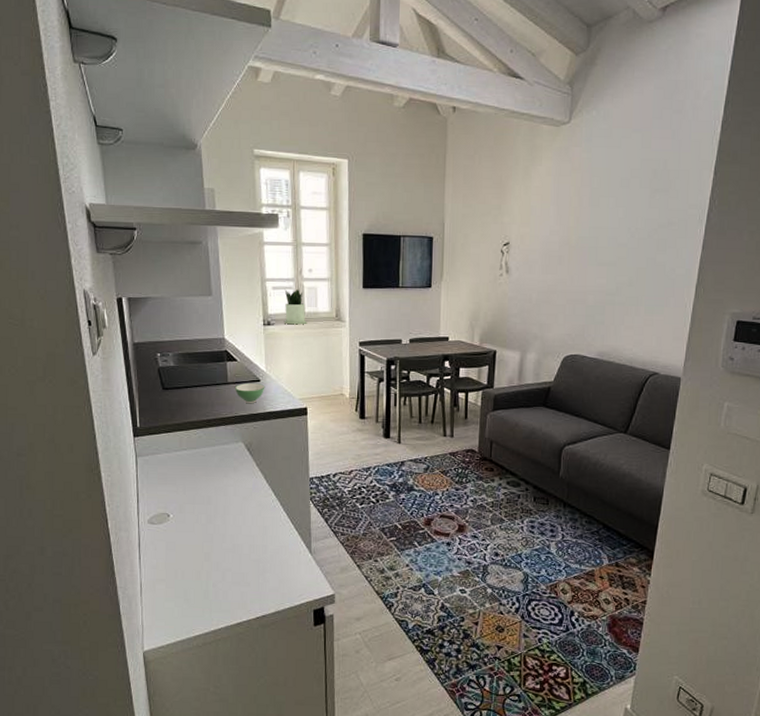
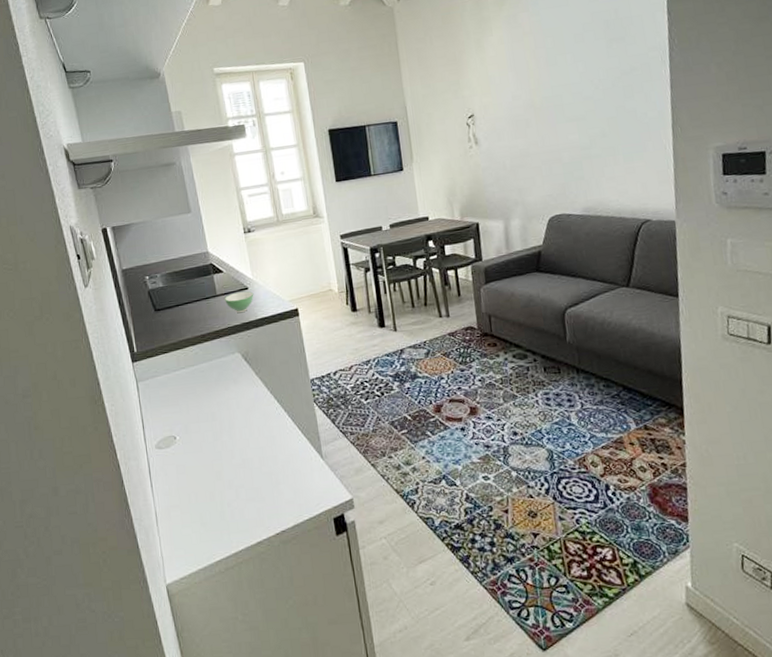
planter: present [283,289,308,325] -> none [260,192,287,229]

